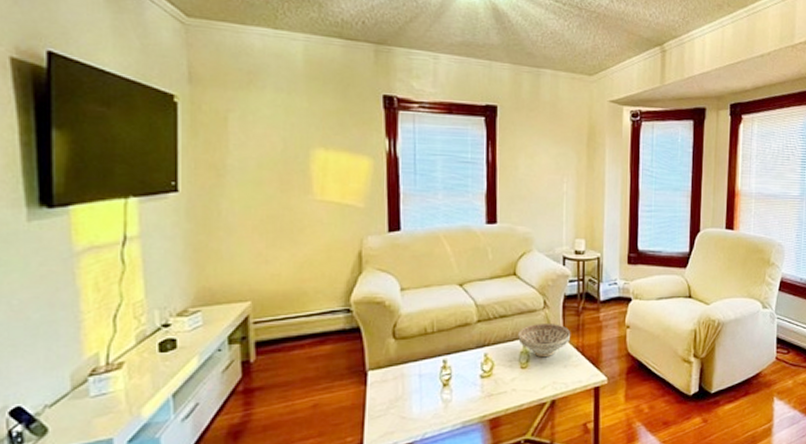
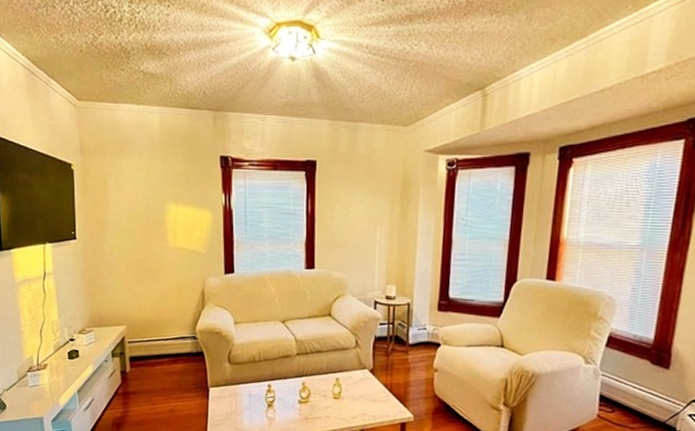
decorative bowl: present [518,322,570,358] -> none [332,360,379,391]

